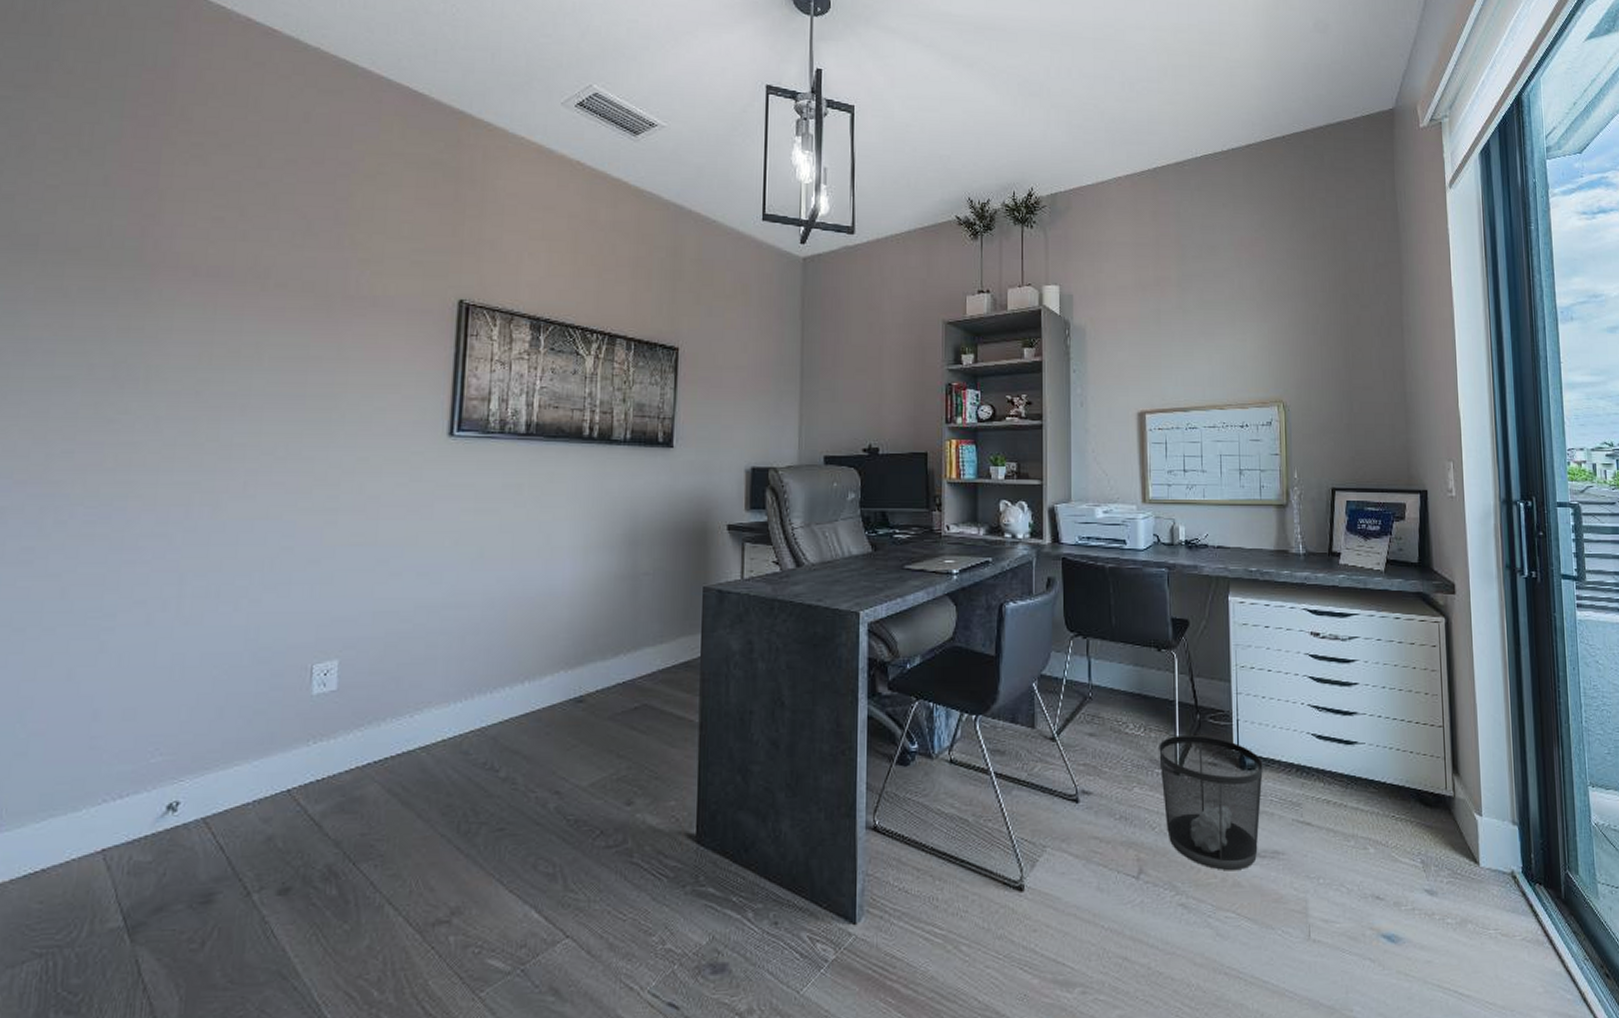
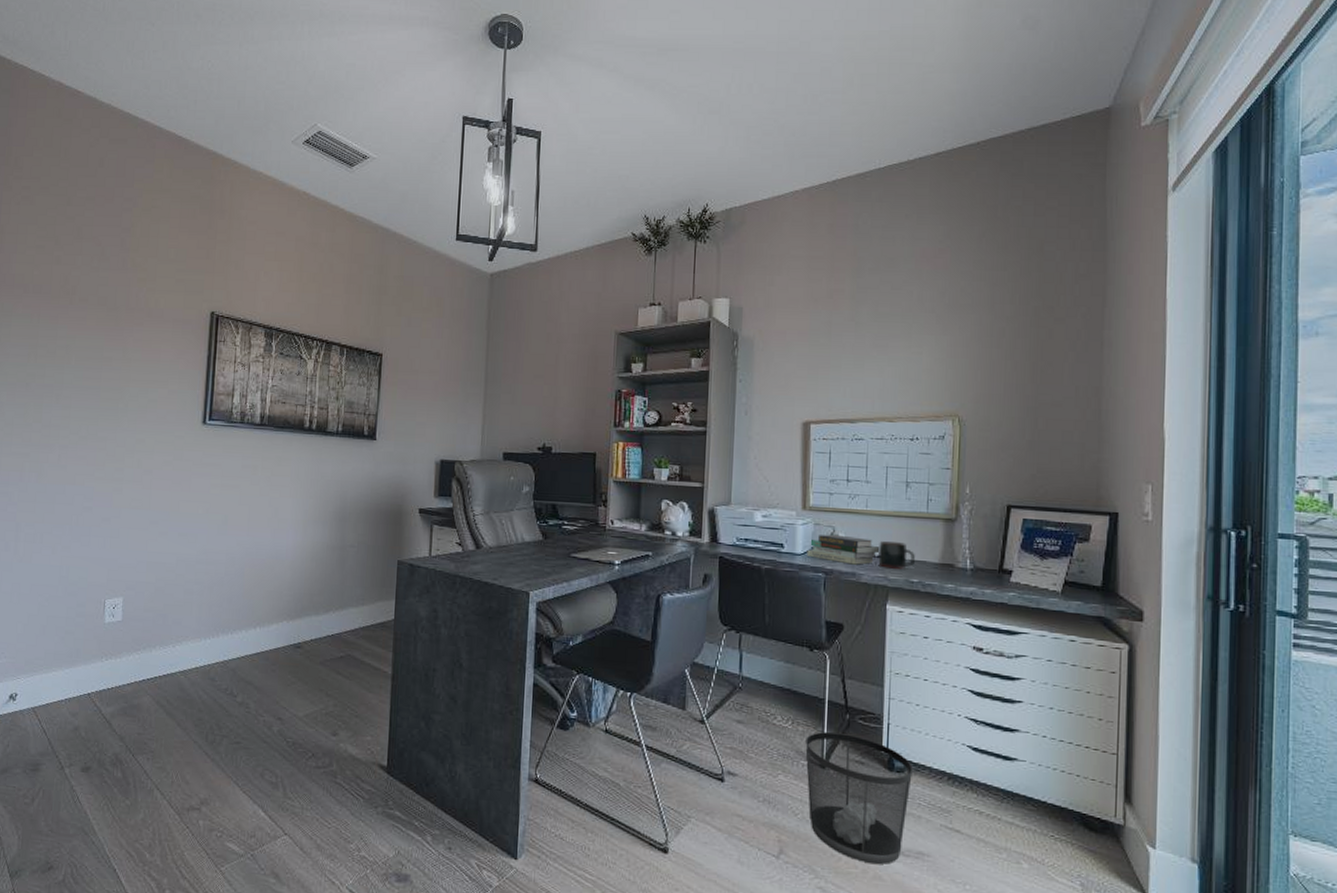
books: none [1149,527,1218,557] -> present [806,534,879,565]
mug: none [1218,531,1252,559] -> present [878,541,915,569]

